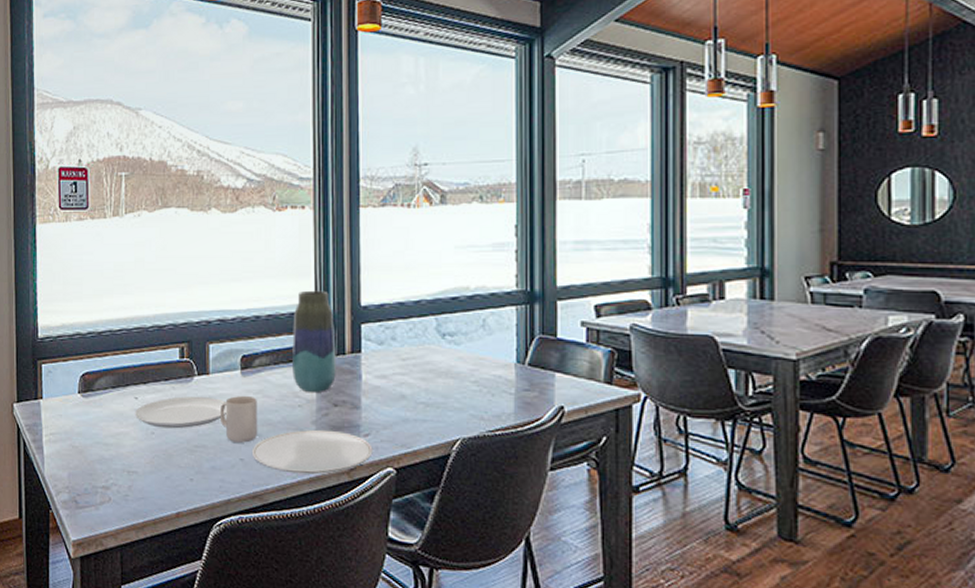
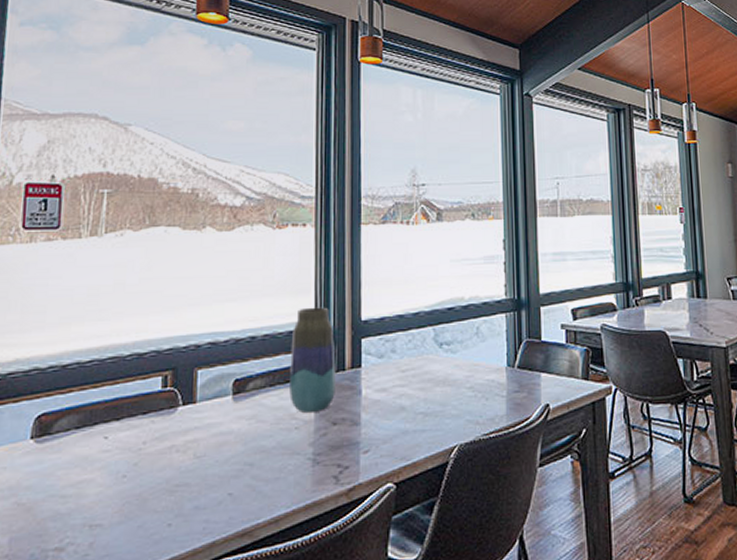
plate: present [135,396,226,429] -> none [103,428,215,470]
cup: present [219,395,258,443] -> none [206,422,251,476]
plate: present [251,429,373,475] -> none [241,450,372,503]

